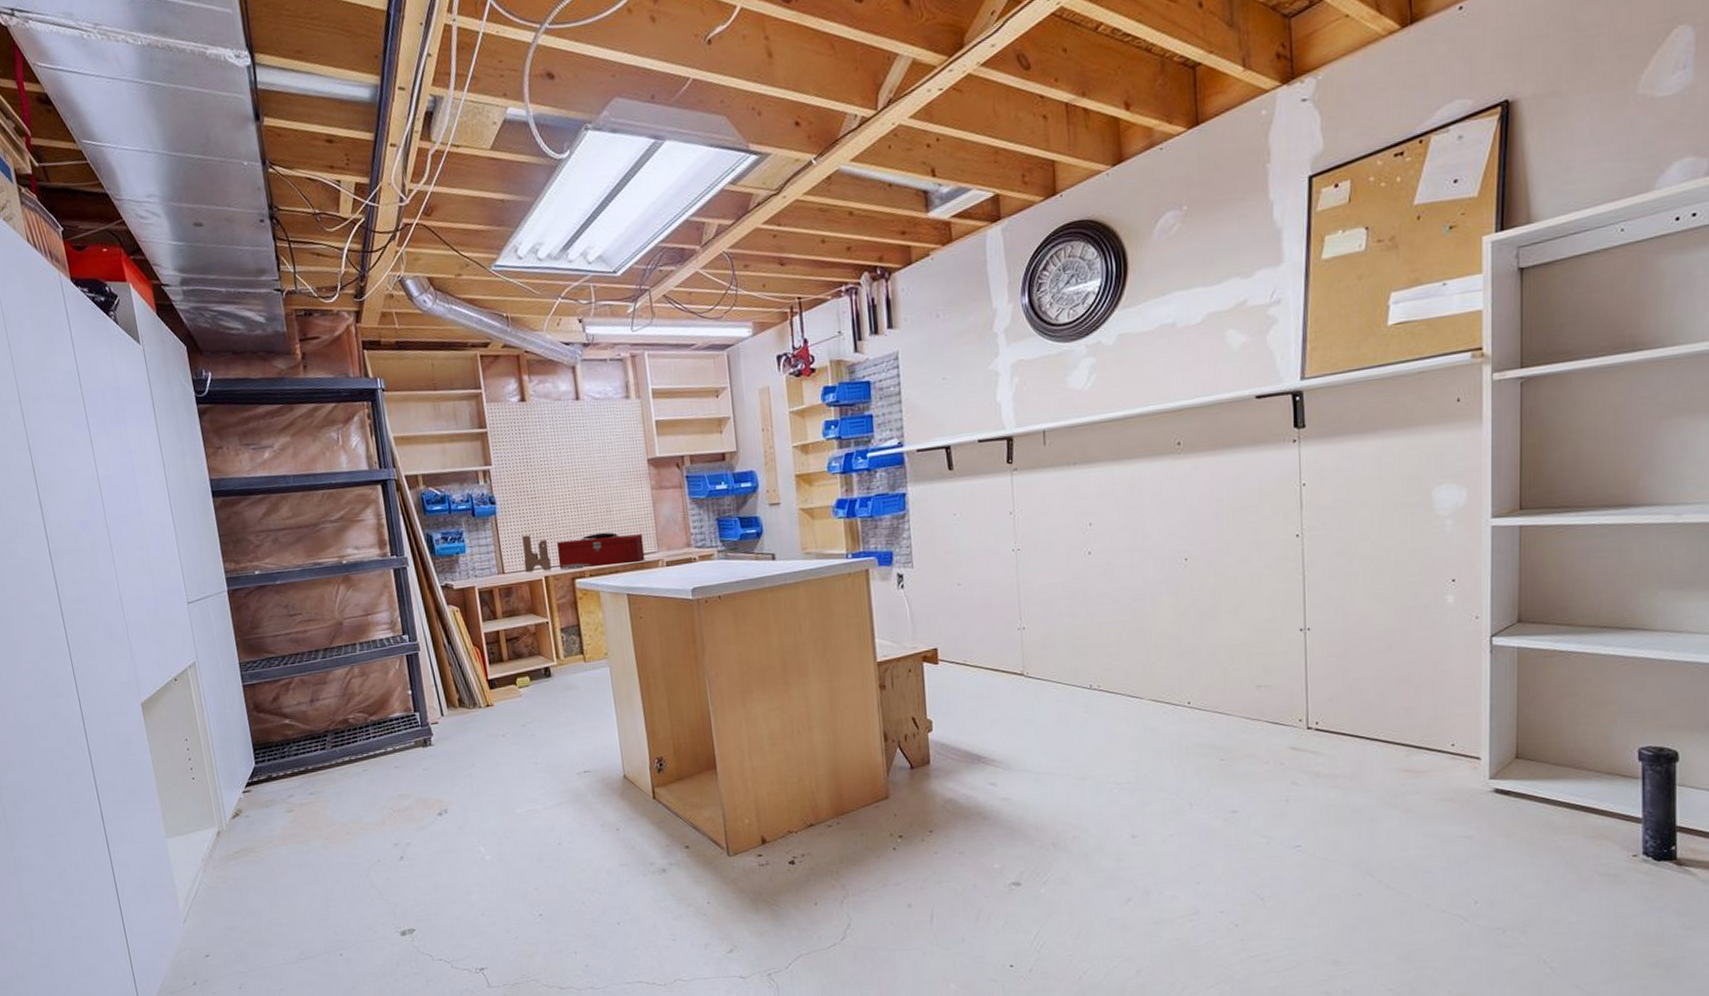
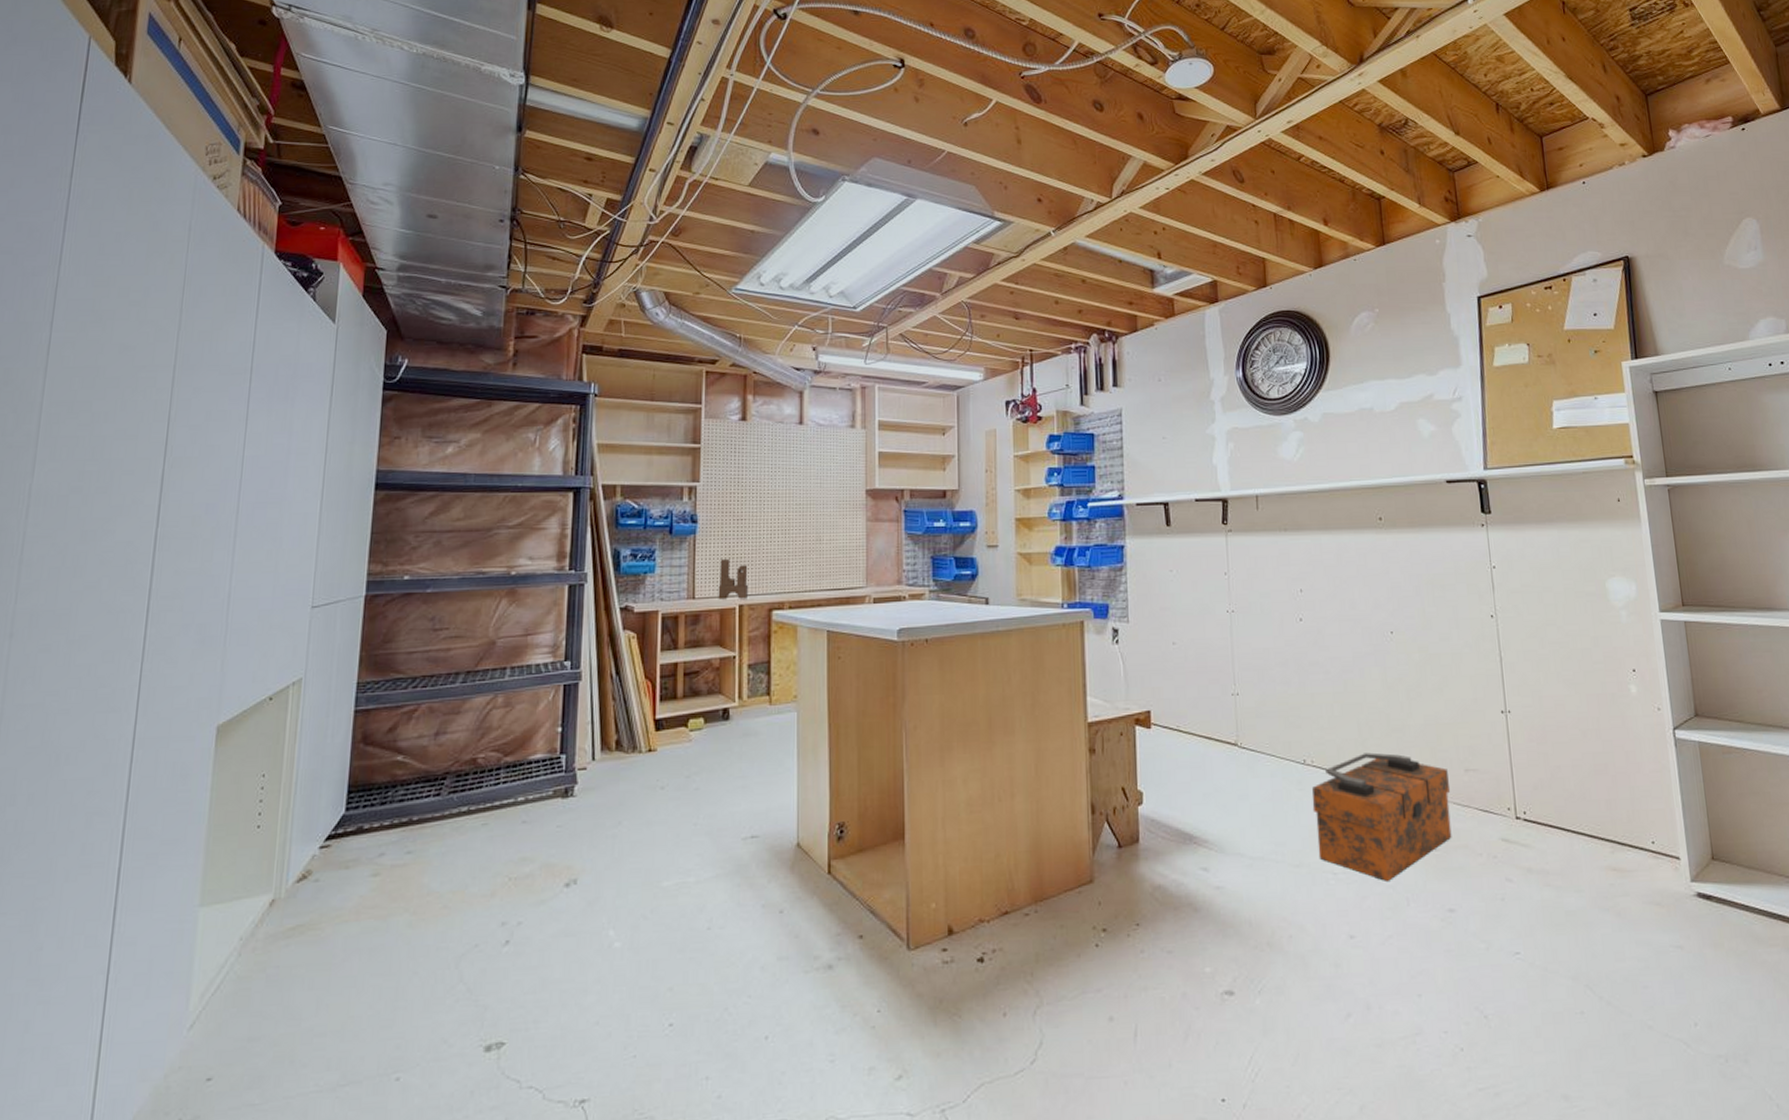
toolbox: present [557,532,645,569] -> none [756,562,852,599]
tool box: none [1097,675,1240,789] -> present [1312,752,1452,881]

